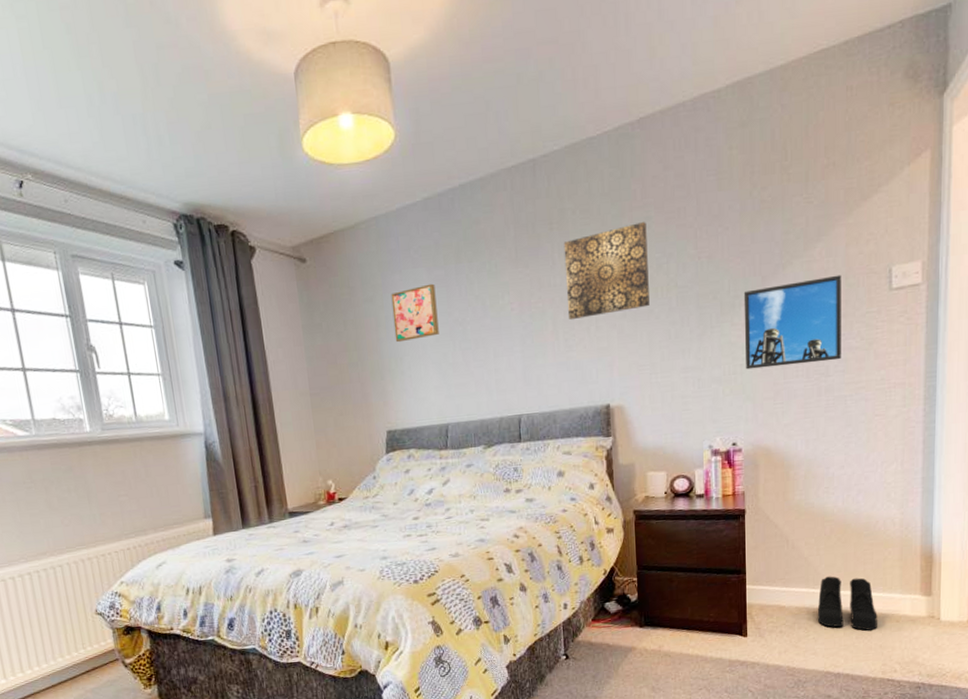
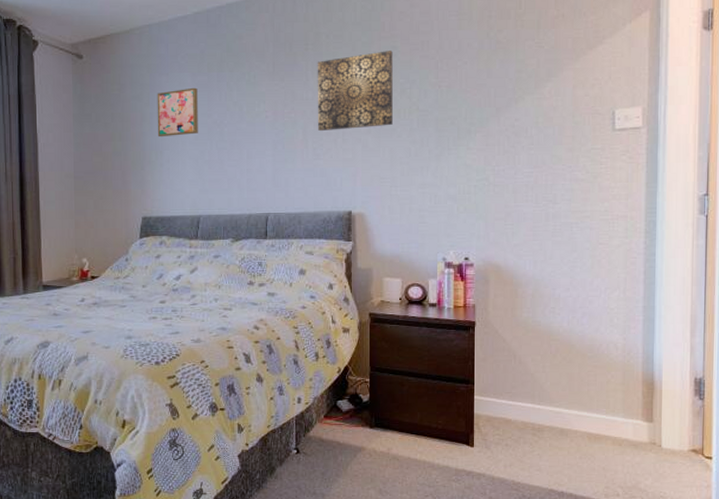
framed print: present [743,274,841,370] -> none [479,113,569,191]
boots: present [817,576,877,631] -> none [542,394,601,452]

